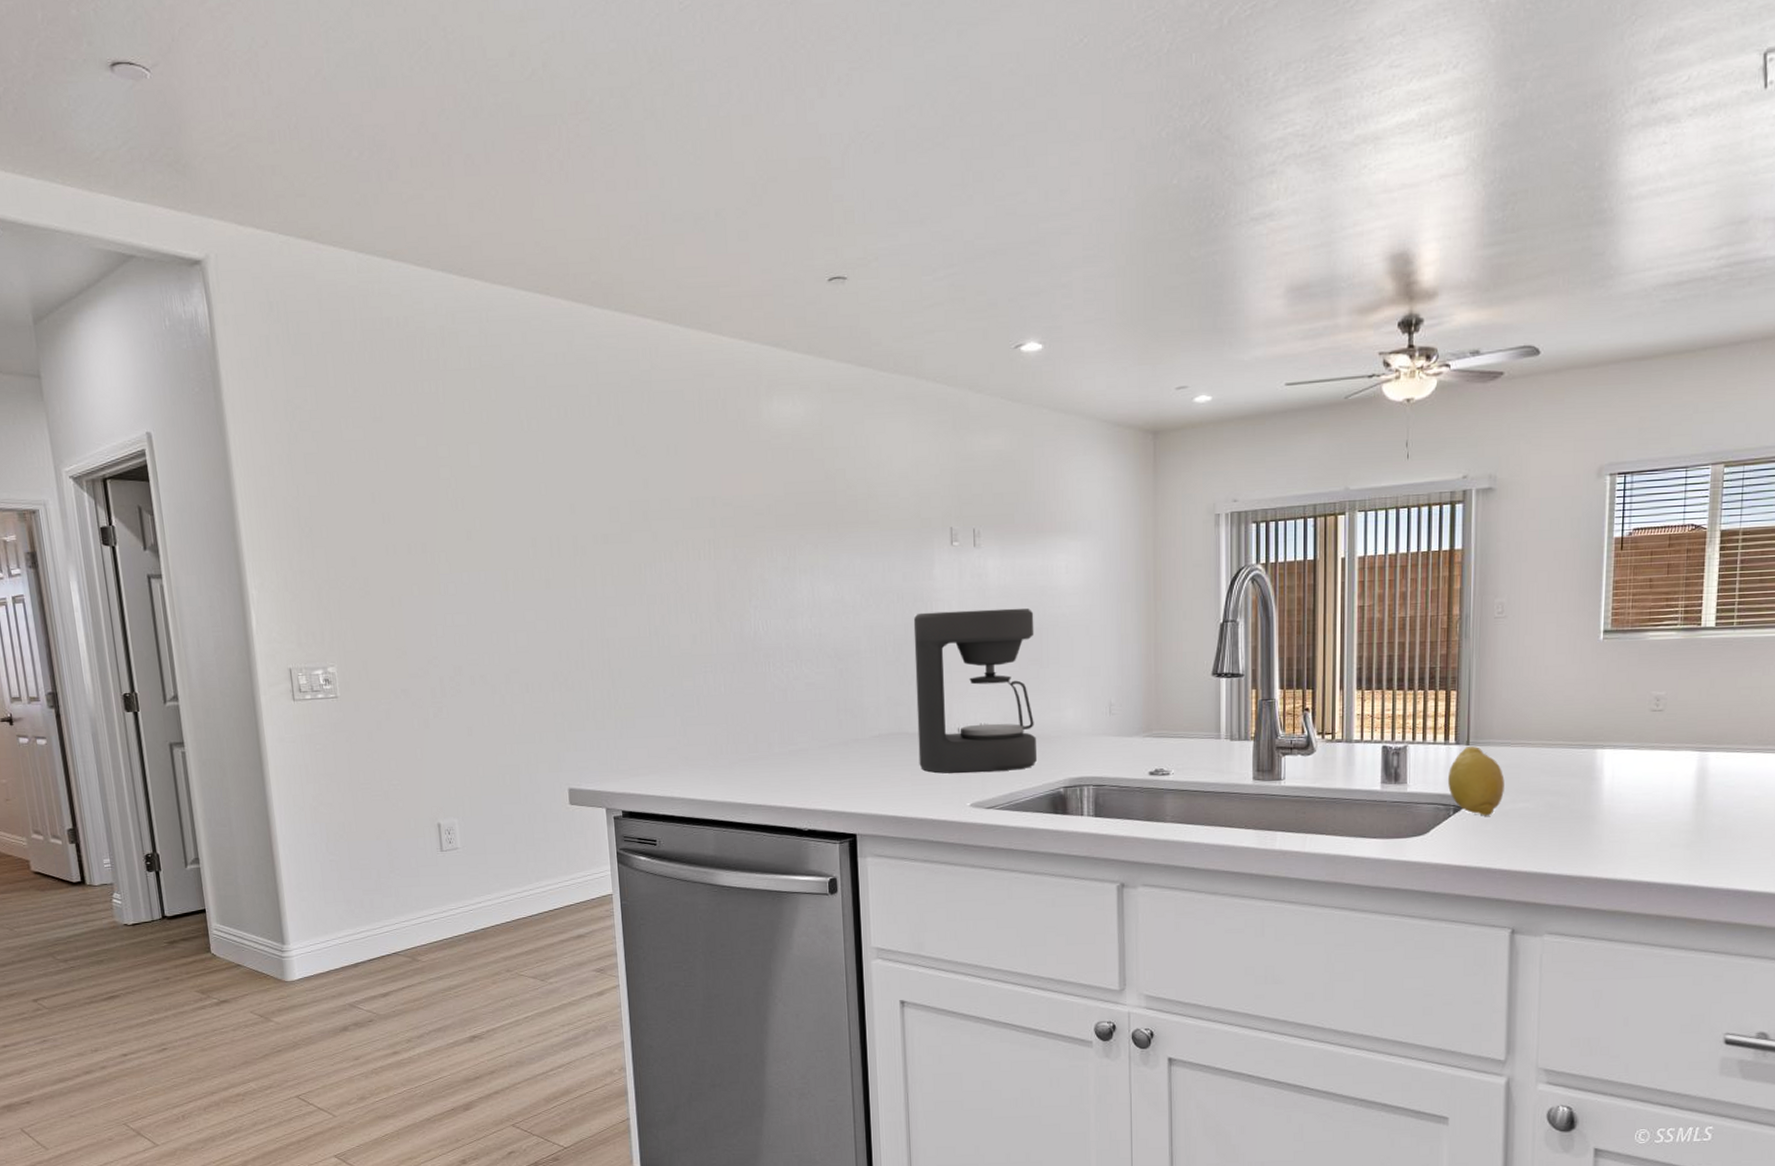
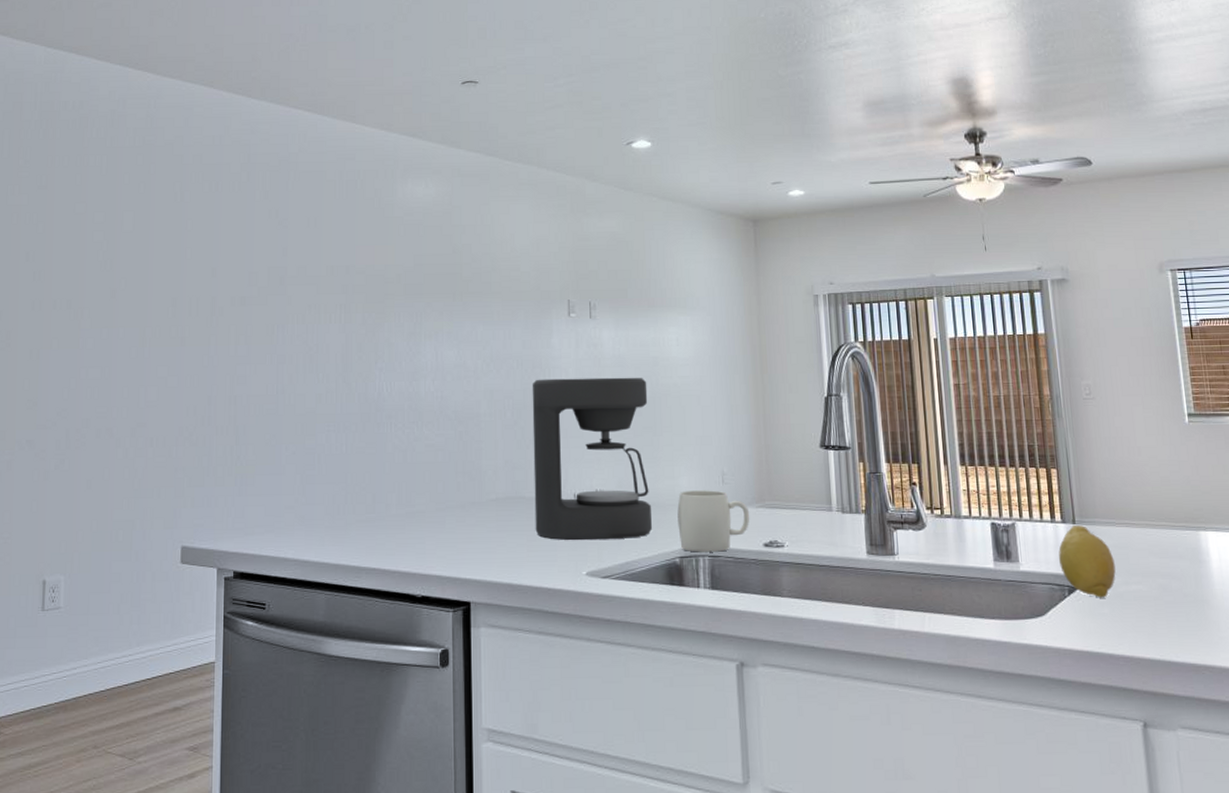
mug: none [1063,721,1137,782] -> present [677,490,750,552]

